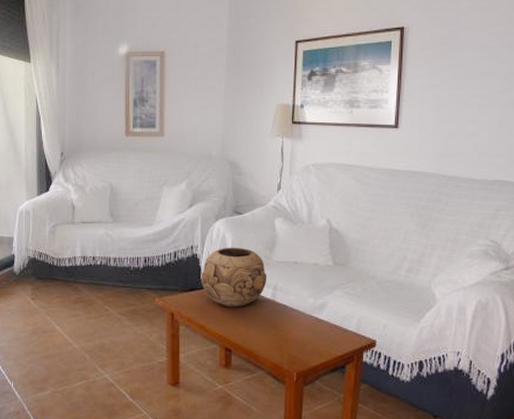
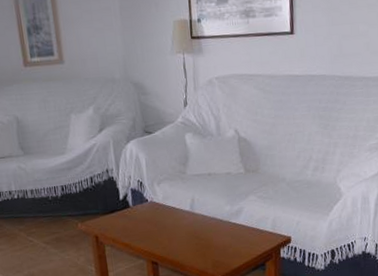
decorative bowl: present [201,247,267,308] -> none [119,165,184,224]

